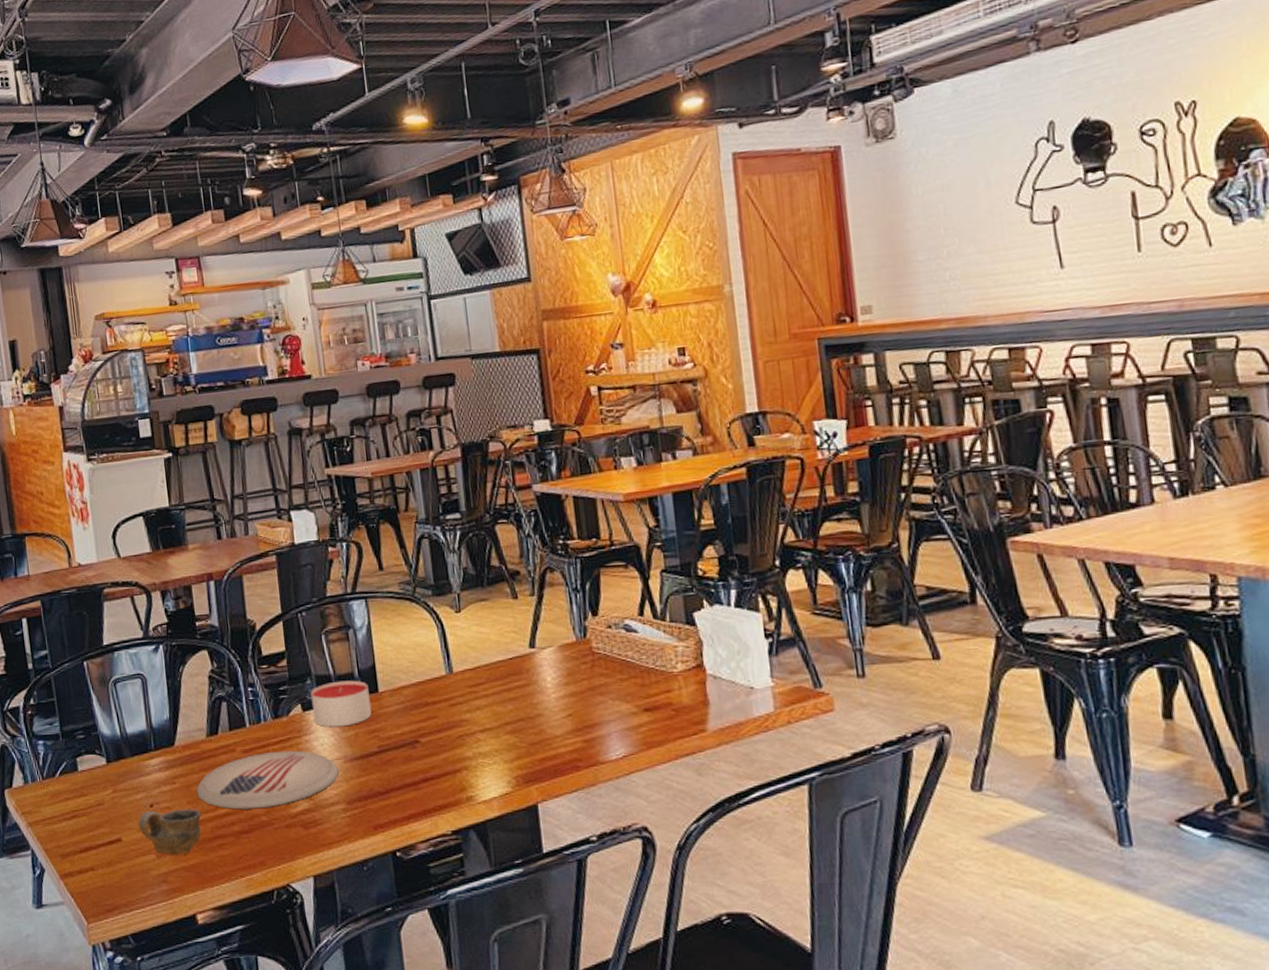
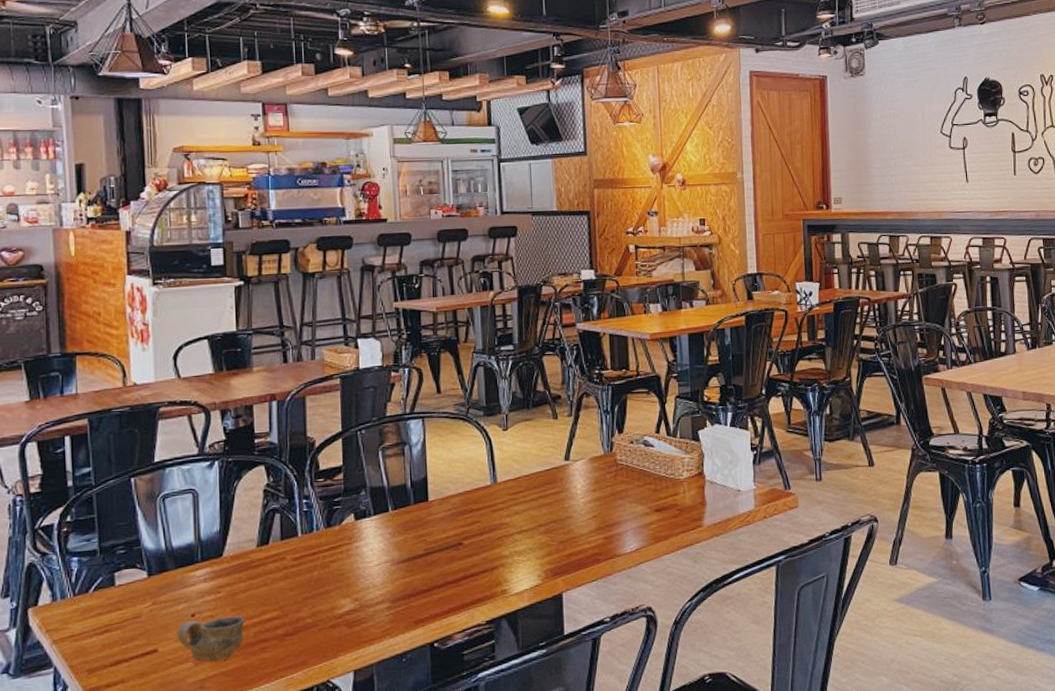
plate: present [196,750,339,810] -> none [242,556,386,614]
candle: present [310,680,372,728] -> none [364,491,421,534]

